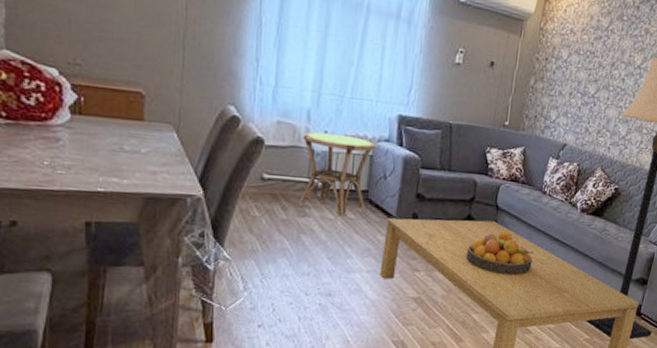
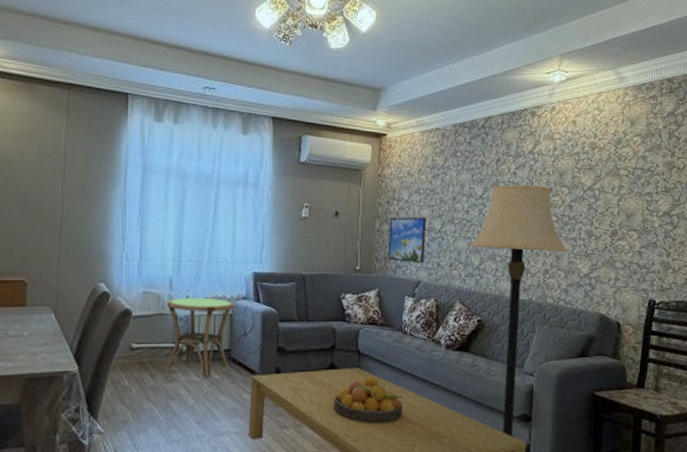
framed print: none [538,75,582,127] -> present [388,217,426,264]

